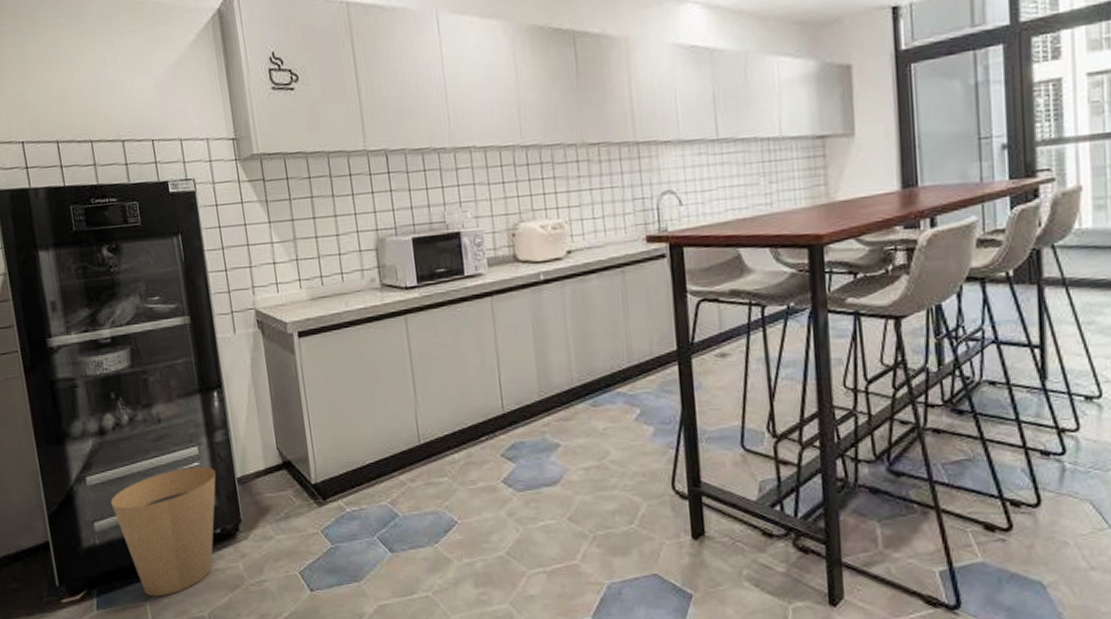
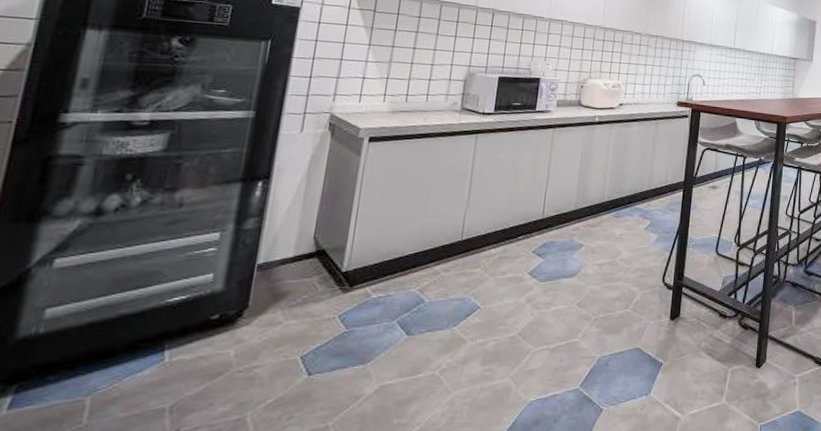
trash can: present [110,466,217,597] -> none [79,251,235,391]

